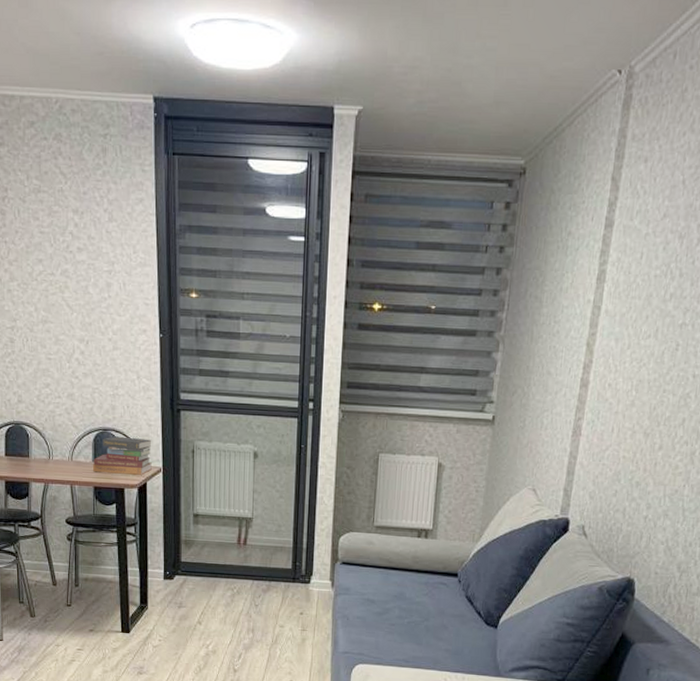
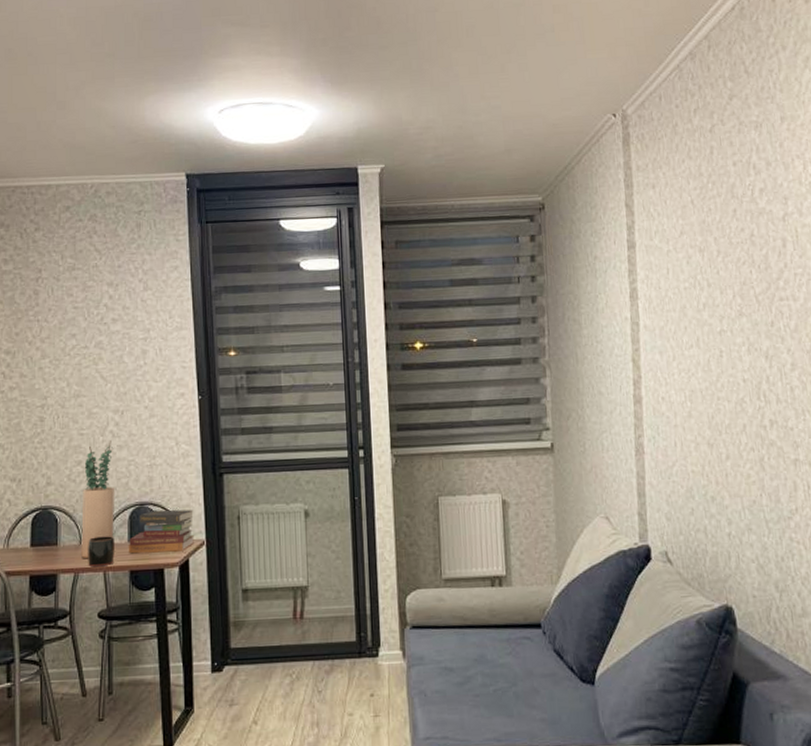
vase: none [50,367,81,473] -> present [81,440,115,559]
mug: none [56,454,80,481] -> present [88,536,114,567]

